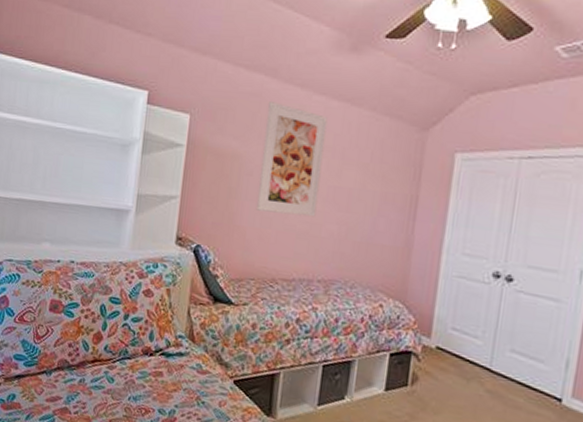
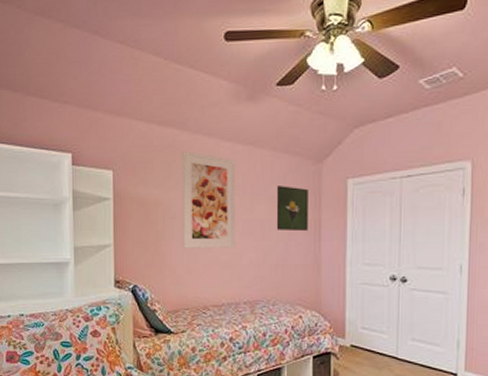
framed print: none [365,152,408,208] -> present [276,186,308,232]

